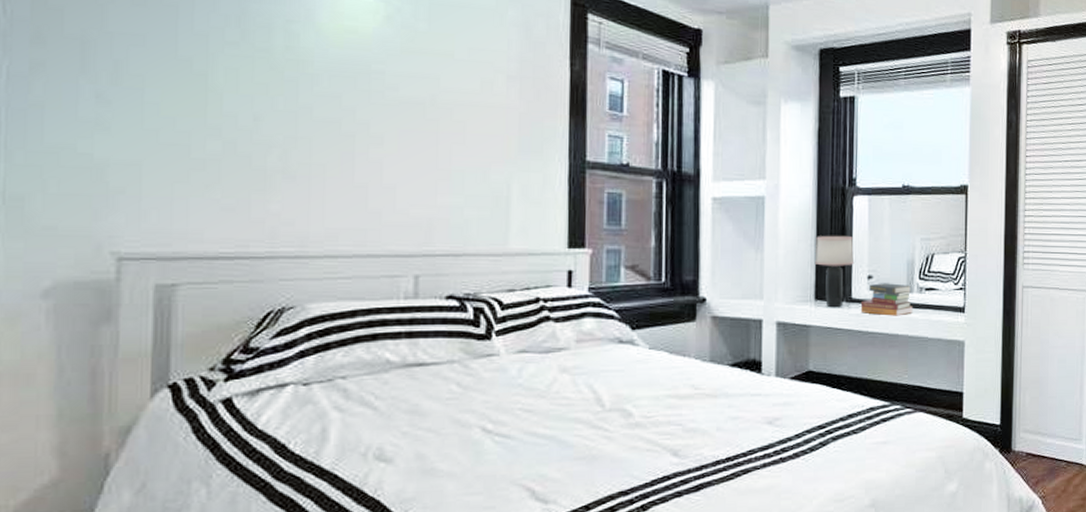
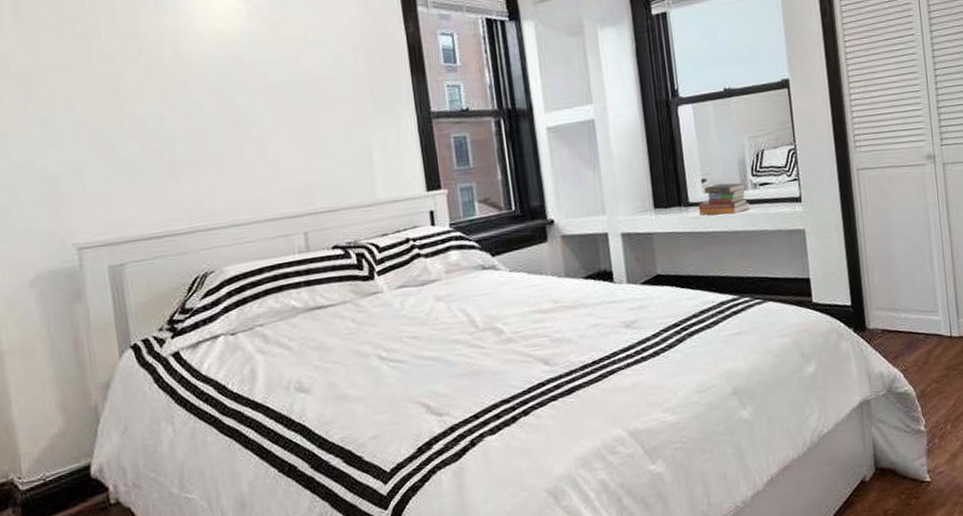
table lamp: present [814,235,855,307] -> none [647,144,687,214]

